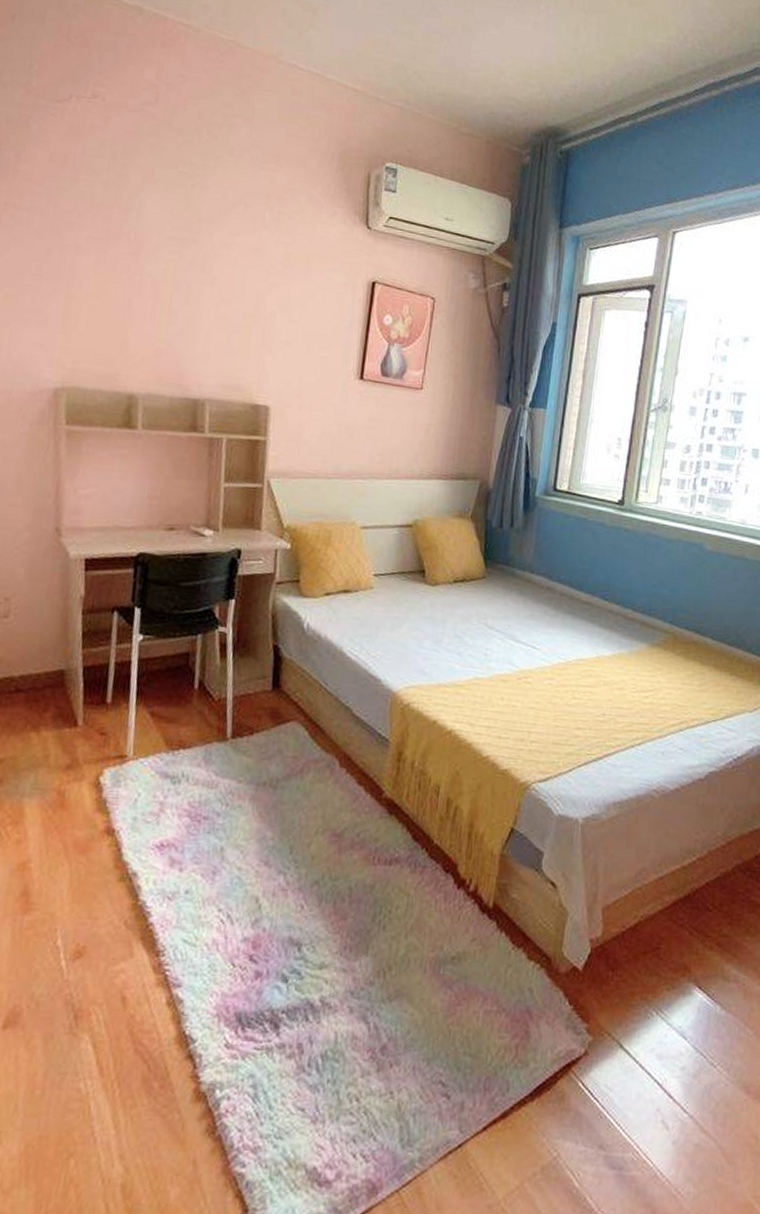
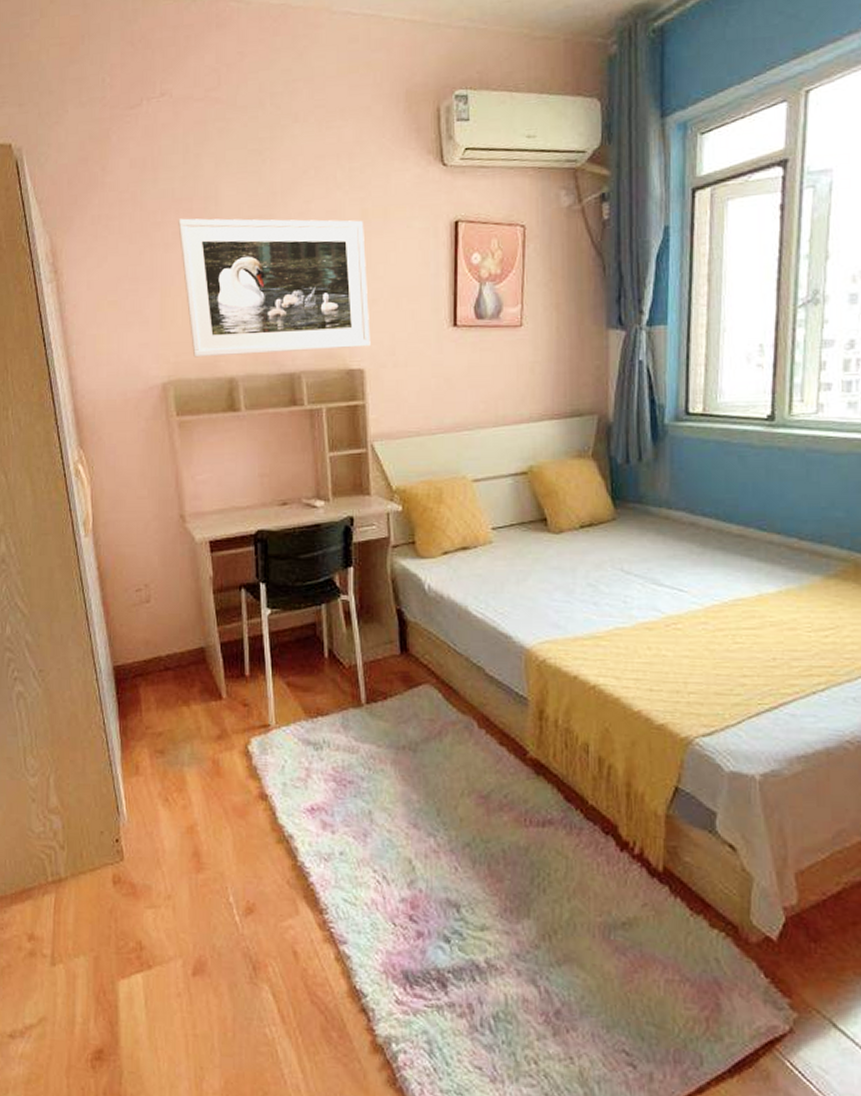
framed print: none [92,224,286,386] -> present [178,218,371,358]

